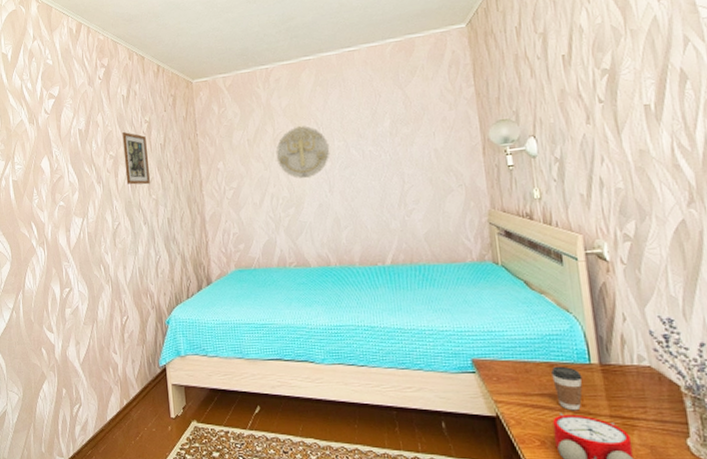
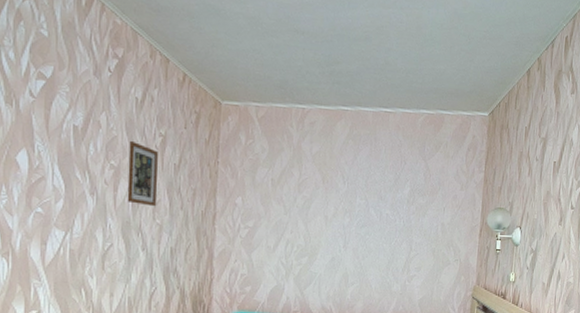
wall decoration: present [275,126,330,179] -> none [298,176,351,231]

